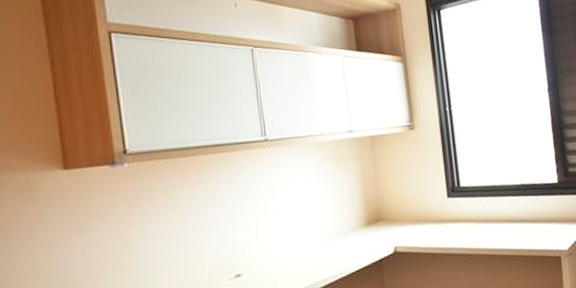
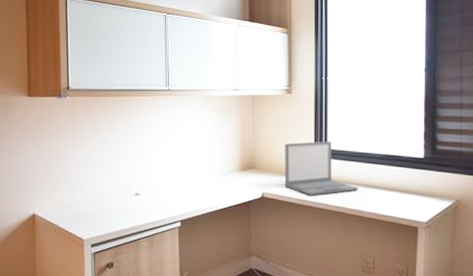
laptop: none [414,177,498,242] -> present [284,141,359,195]

